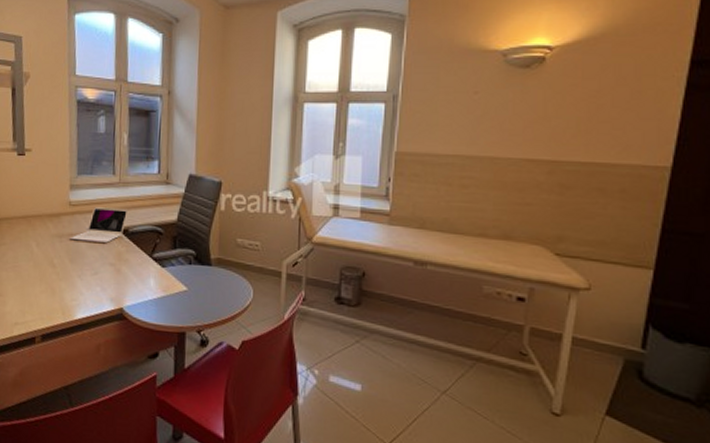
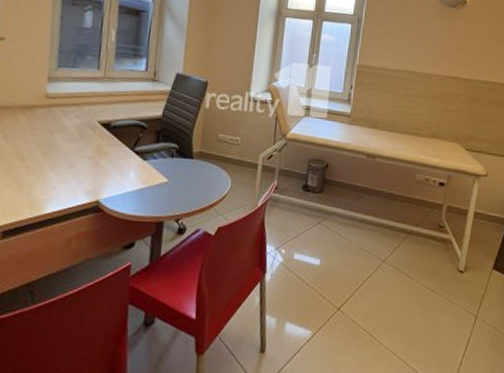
laptop: present [70,207,129,243] -> none [44,100,112,136]

